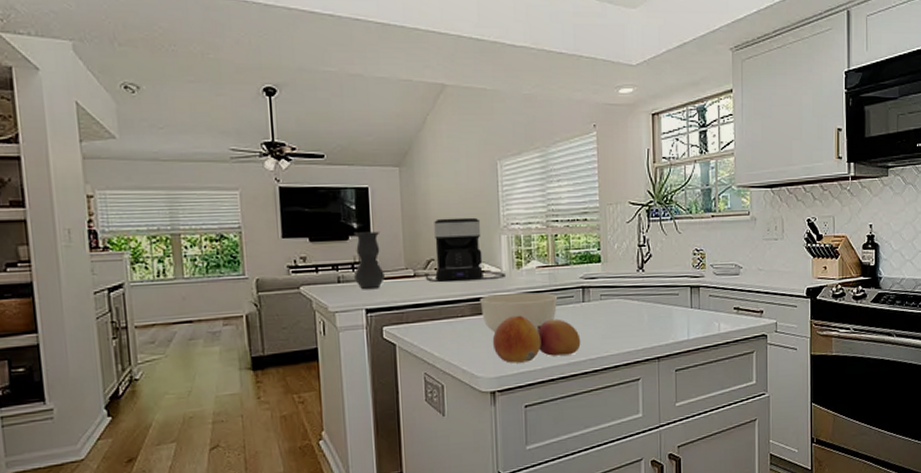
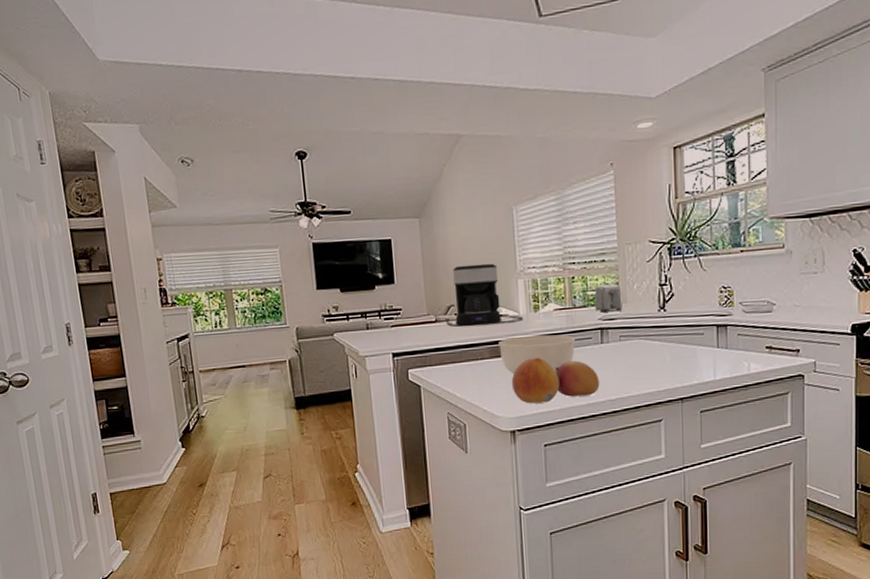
vase: present [353,231,385,290] -> none [379,280,409,336]
toaster: none [576,243,603,271] -> present [594,284,623,313]

